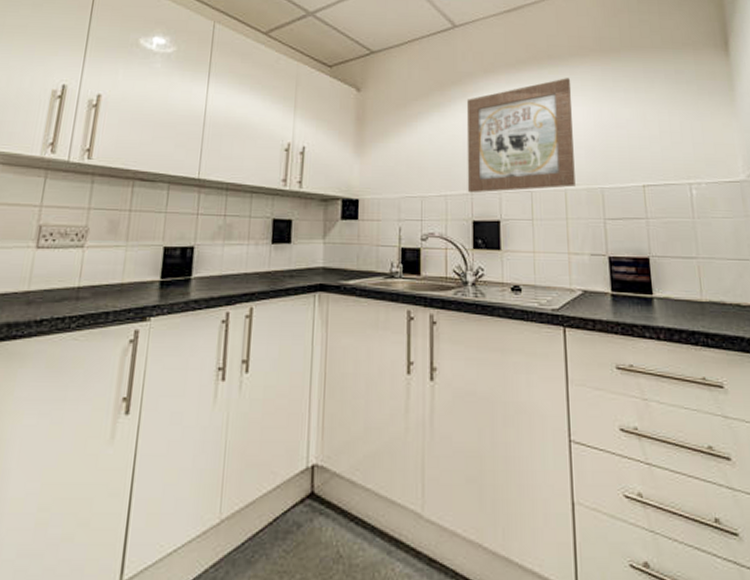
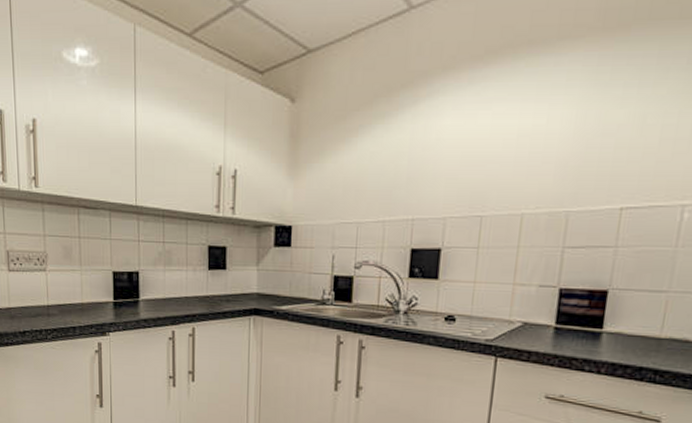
wall art: present [466,78,576,194] -> none [408,71,554,219]

